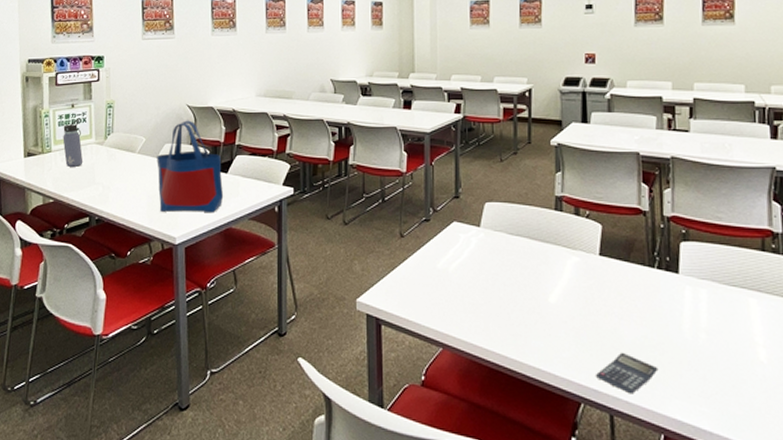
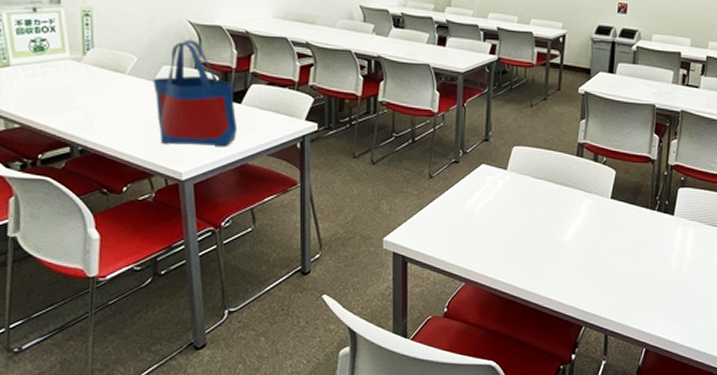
water bottle: present [63,119,83,167] -> none [24,27,56,86]
calculator: present [596,352,659,394] -> none [597,282,648,317]

